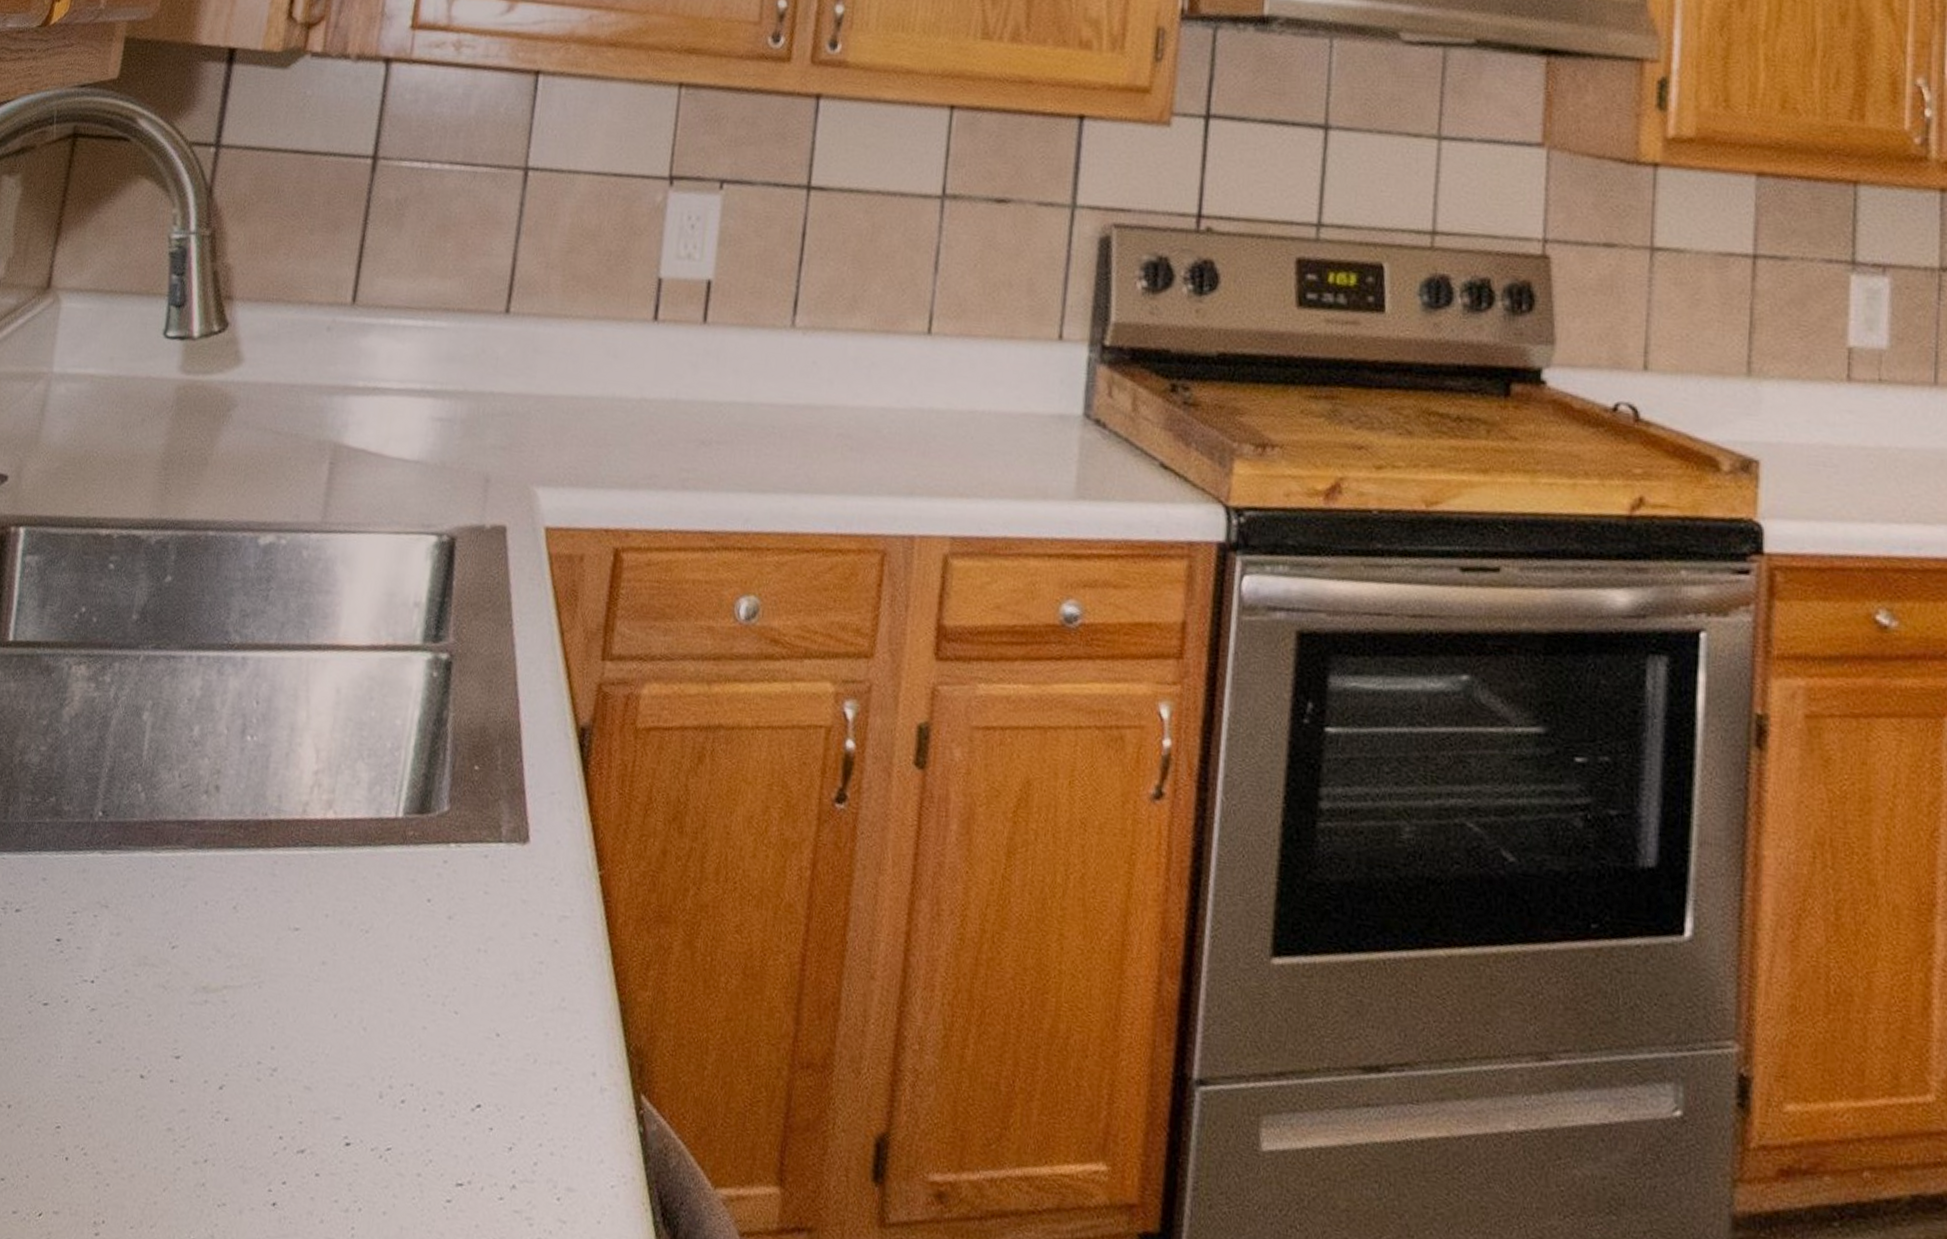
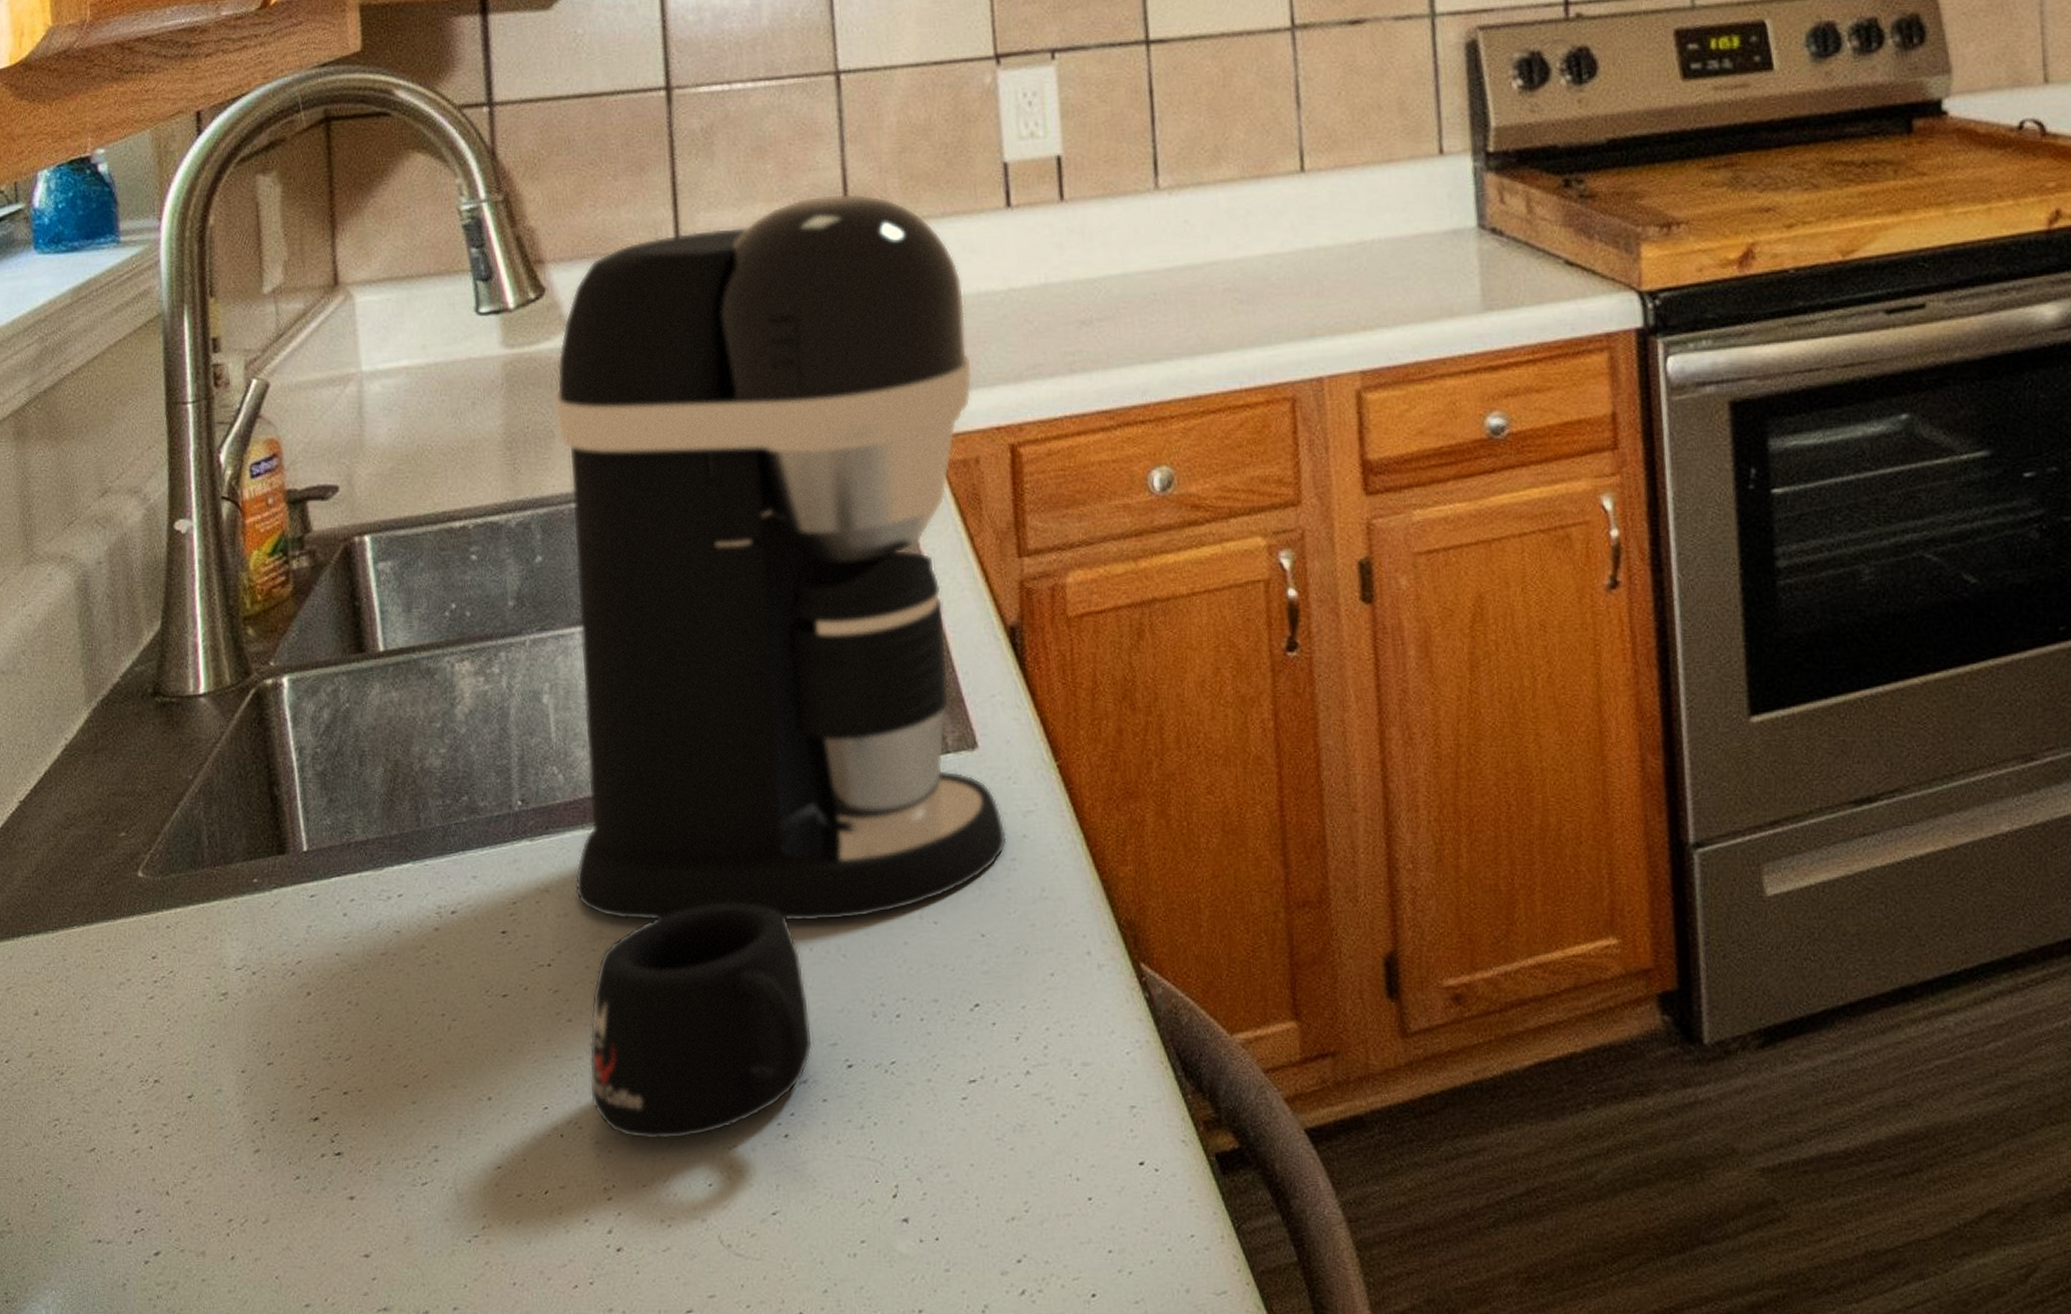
mug: none [101,950,325,1187] -> present [589,903,813,1140]
coffee maker: none [131,279,601,994] -> present [553,193,1007,921]

